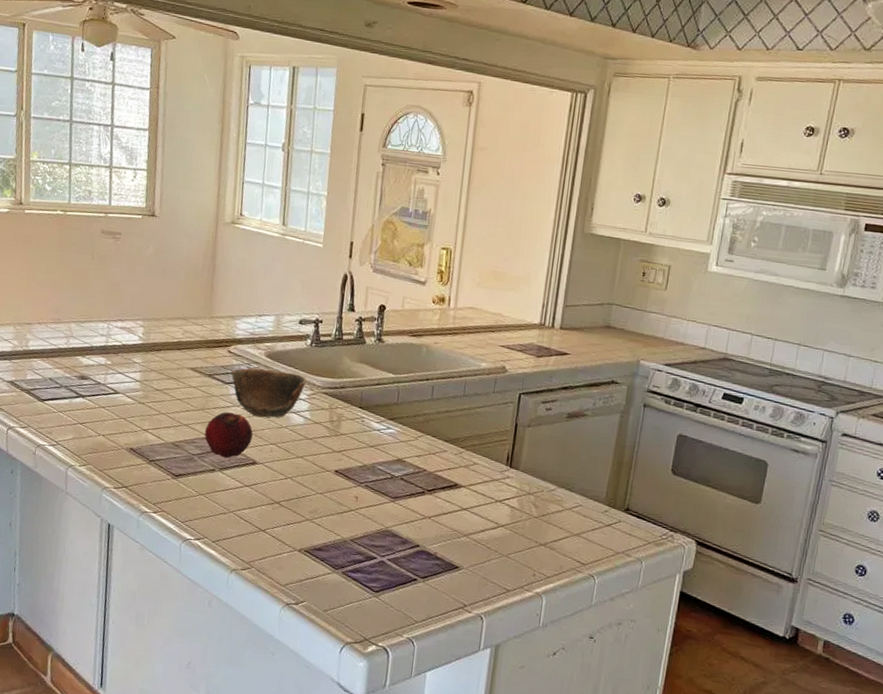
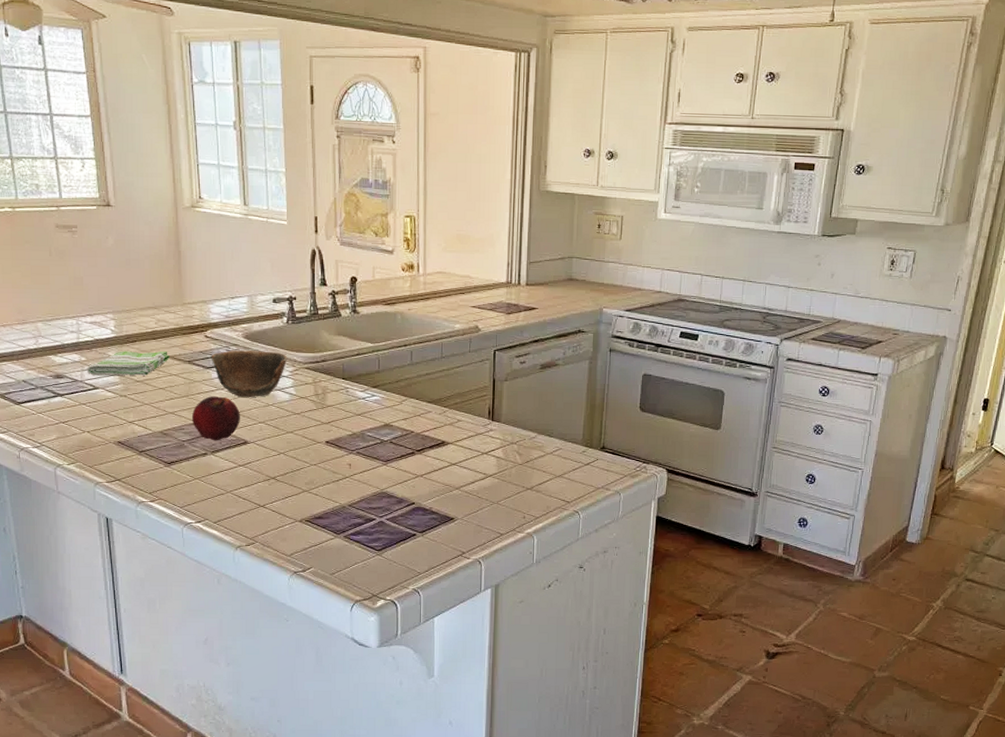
dish towel: none [110,358,191,385] -> present [86,351,170,376]

